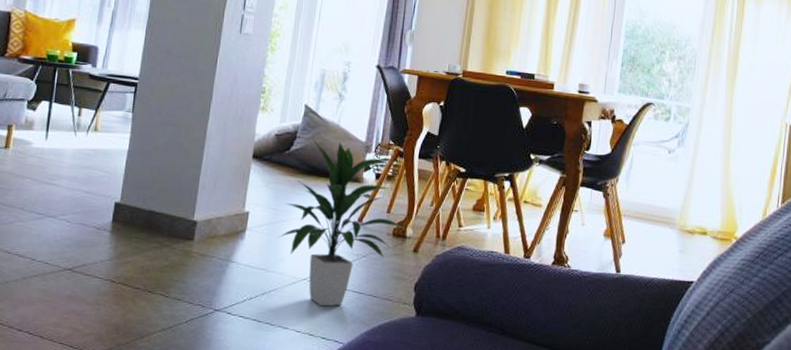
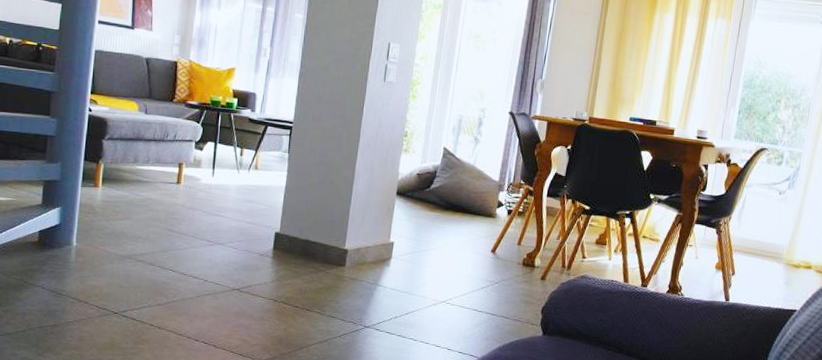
indoor plant: present [279,140,405,307] -> none [420,179,534,326]

